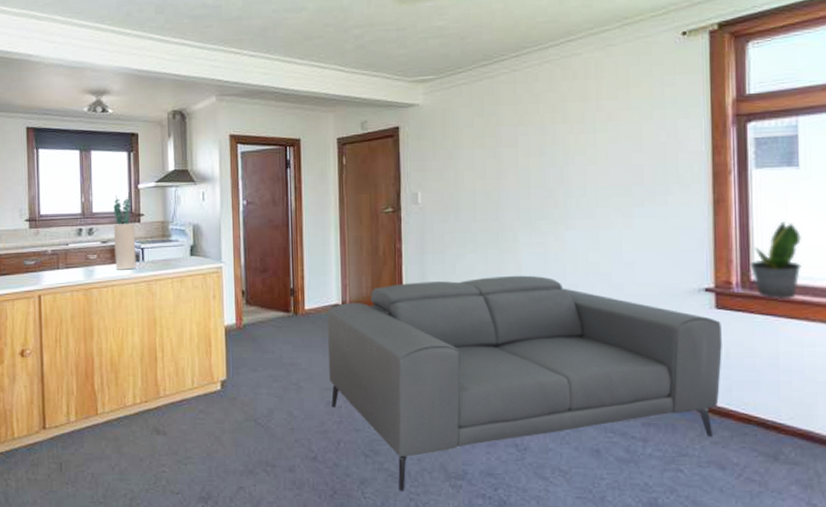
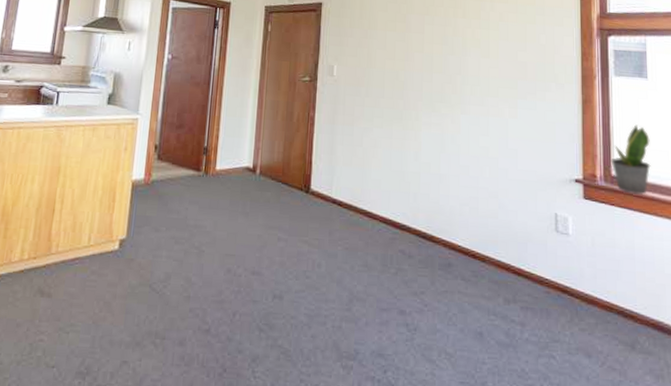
vase: present [113,192,136,270] -> none [26,33,56,113]
sofa: present [328,275,722,491] -> none [231,151,589,371]

